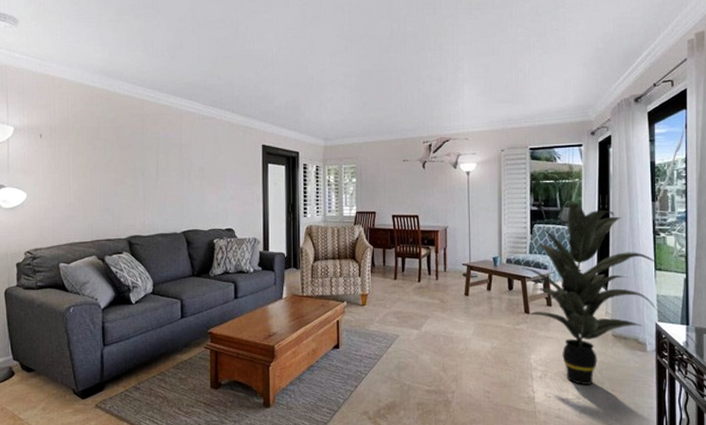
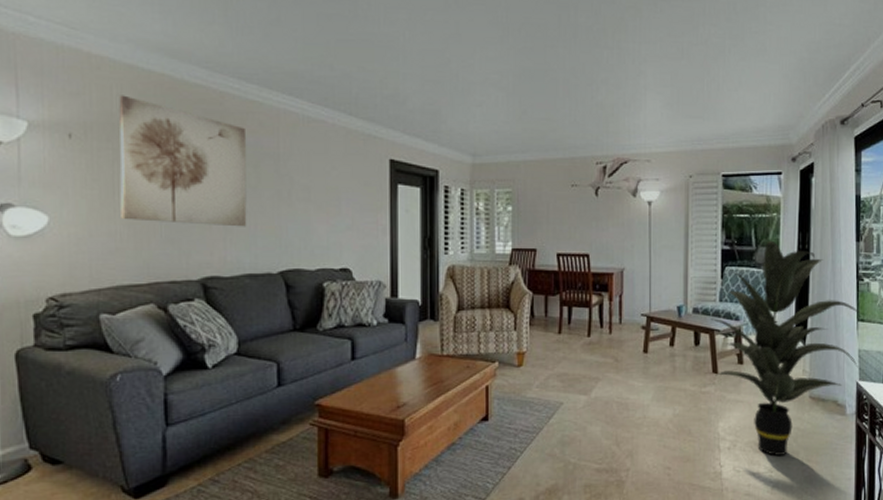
wall art: none [73,105,160,199] -> present [119,95,247,227]

